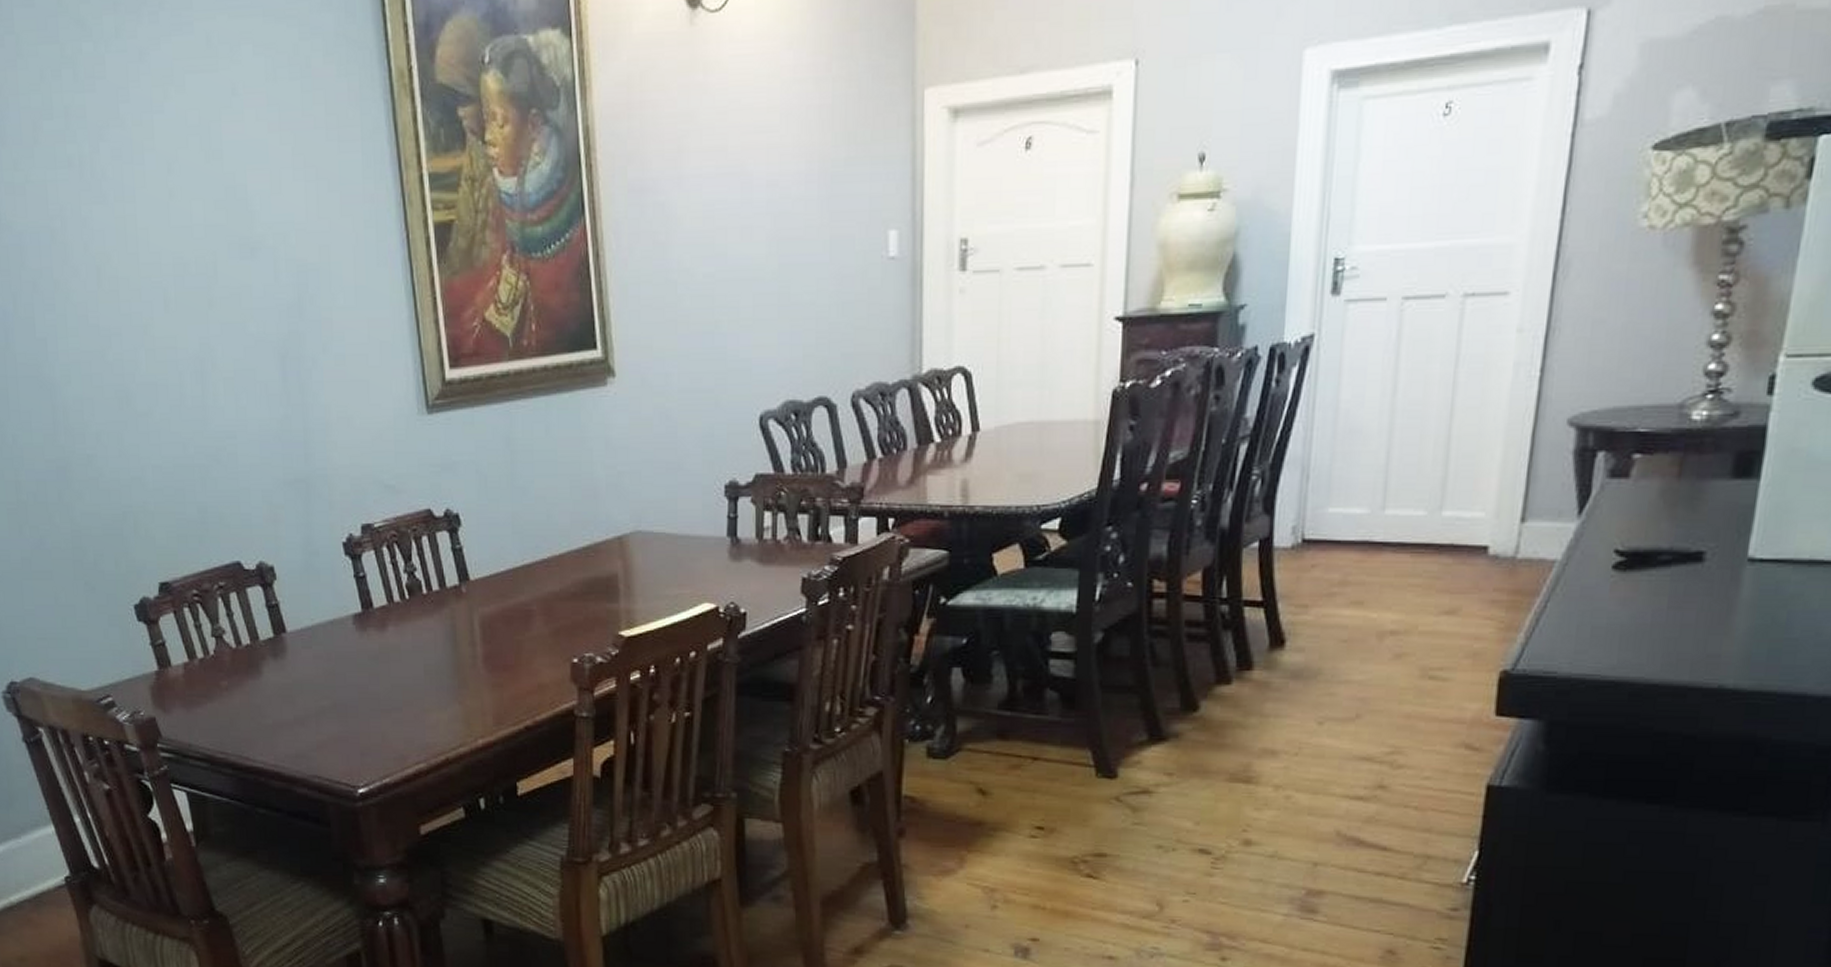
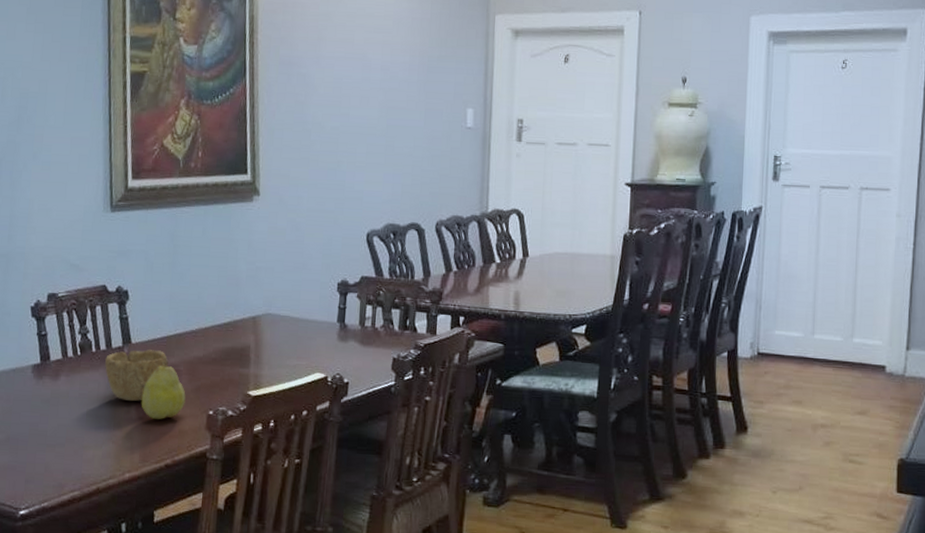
bowl: none [440,587,516,651] -> present [105,349,167,401]
fruit: none [488,599,543,672] -> present [141,360,186,419]

